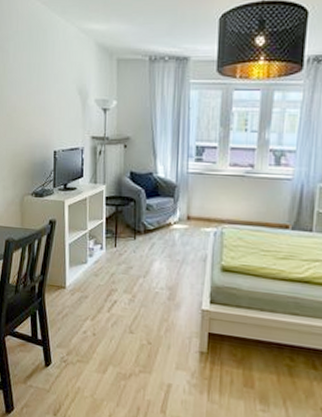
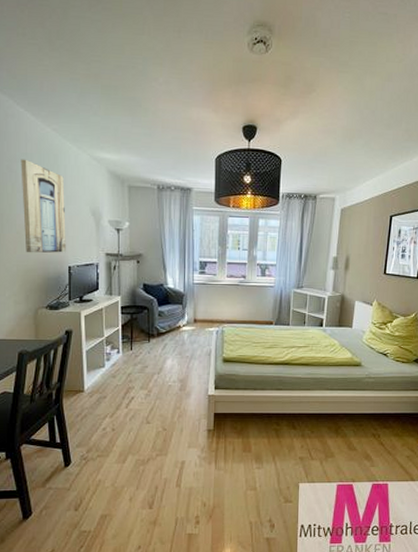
wall art: none [12,37,53,137] -> present [21,159,66,253]

